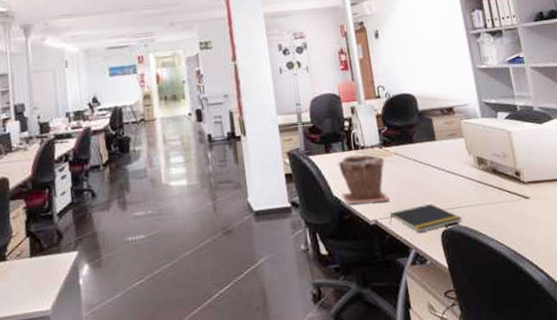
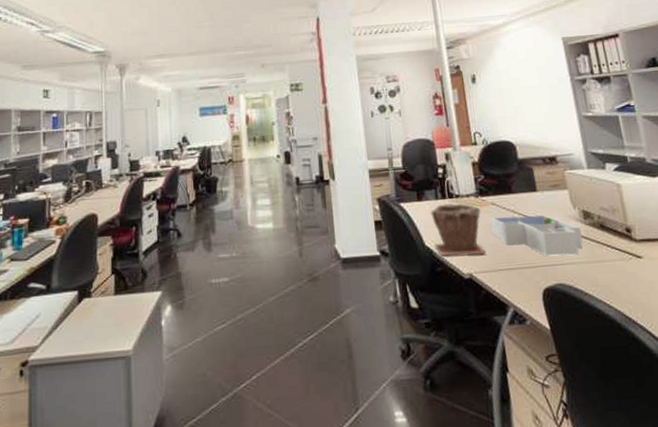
notepad: present [390,204,462,233] -> none [486,259,566,290]
desk organizer: none [394,162,478,201] -> present [491,214,583,257]

